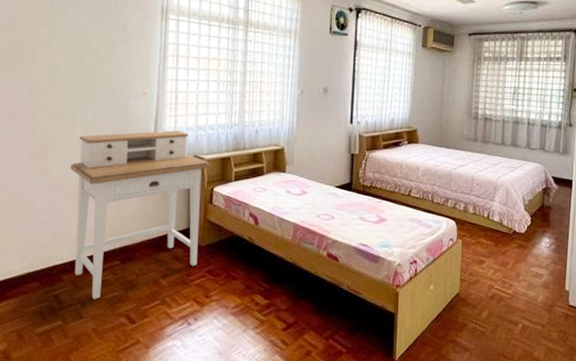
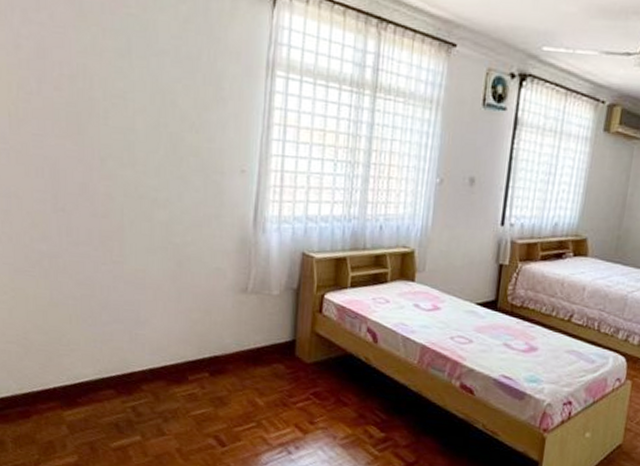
desk: present [69,130,211,300] -> none [150,218,322,416]

